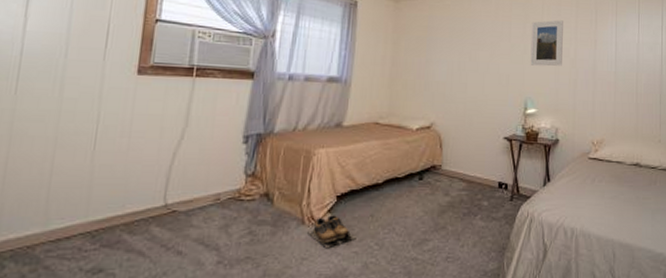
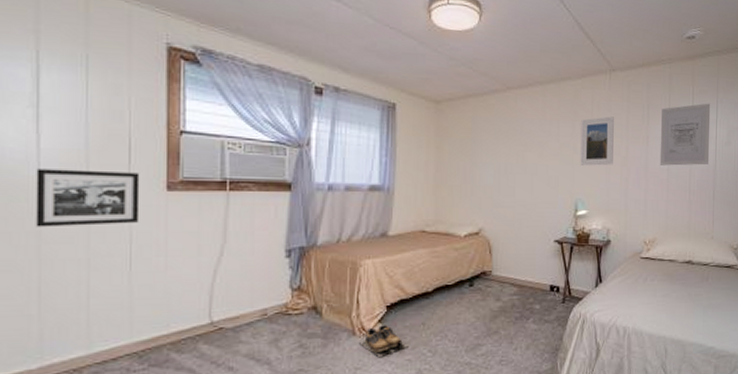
picture frame: none [11,49,115,105] -> present [35,168,140,227]
wall art: none [607,10,656,70] -> present [659,103,711,166]

